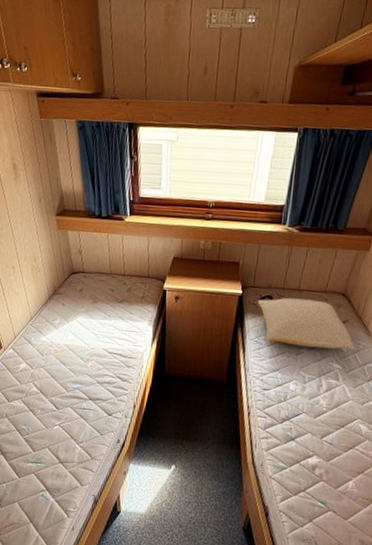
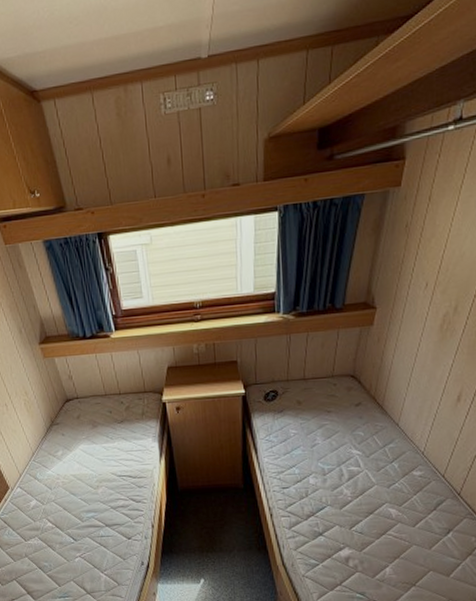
pillow: present [257,297,356,350] -> none [262,386,373,439]

